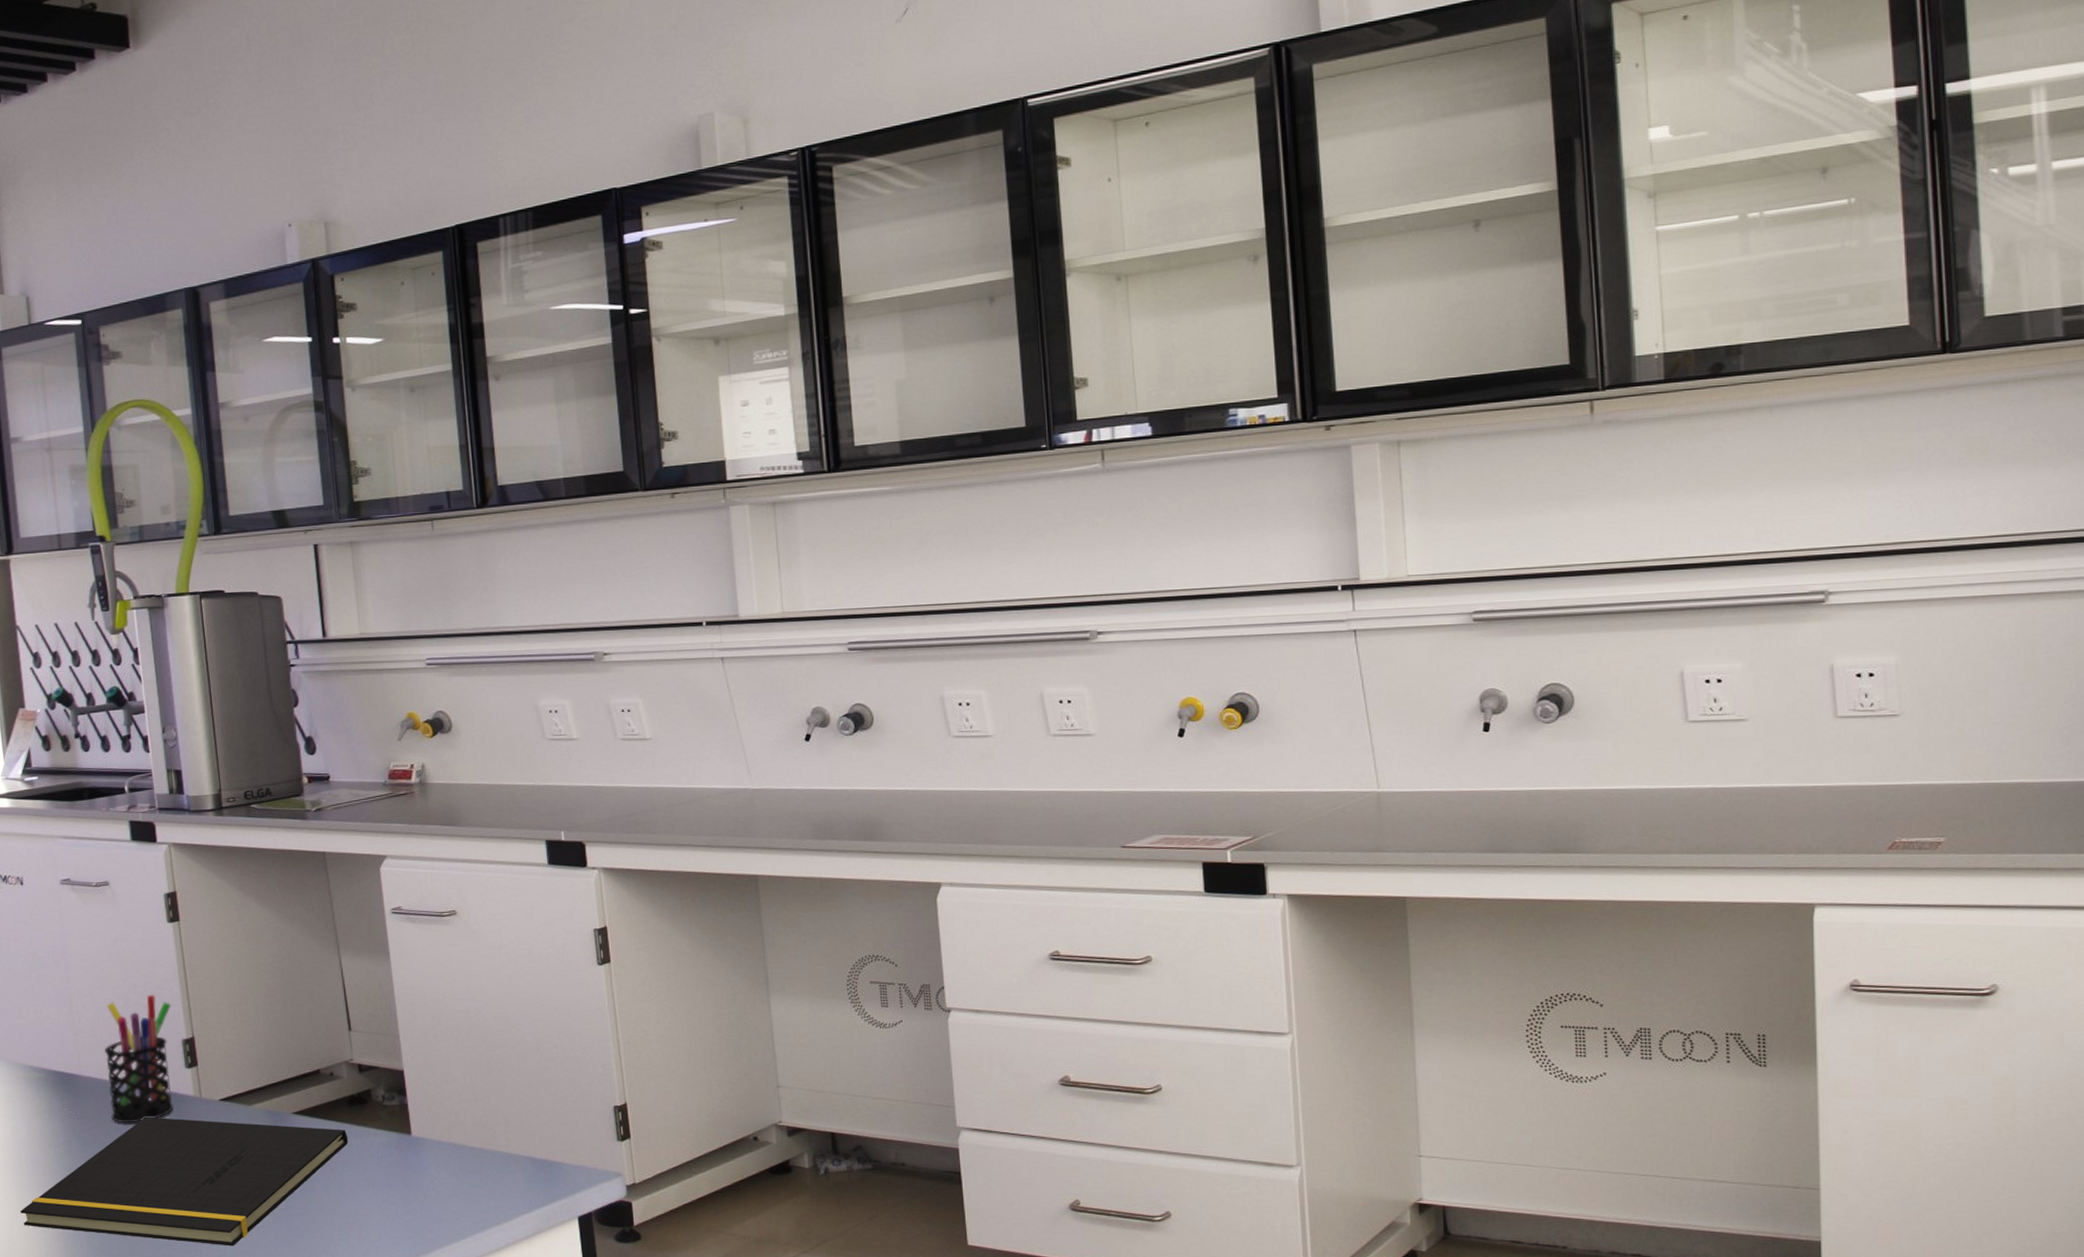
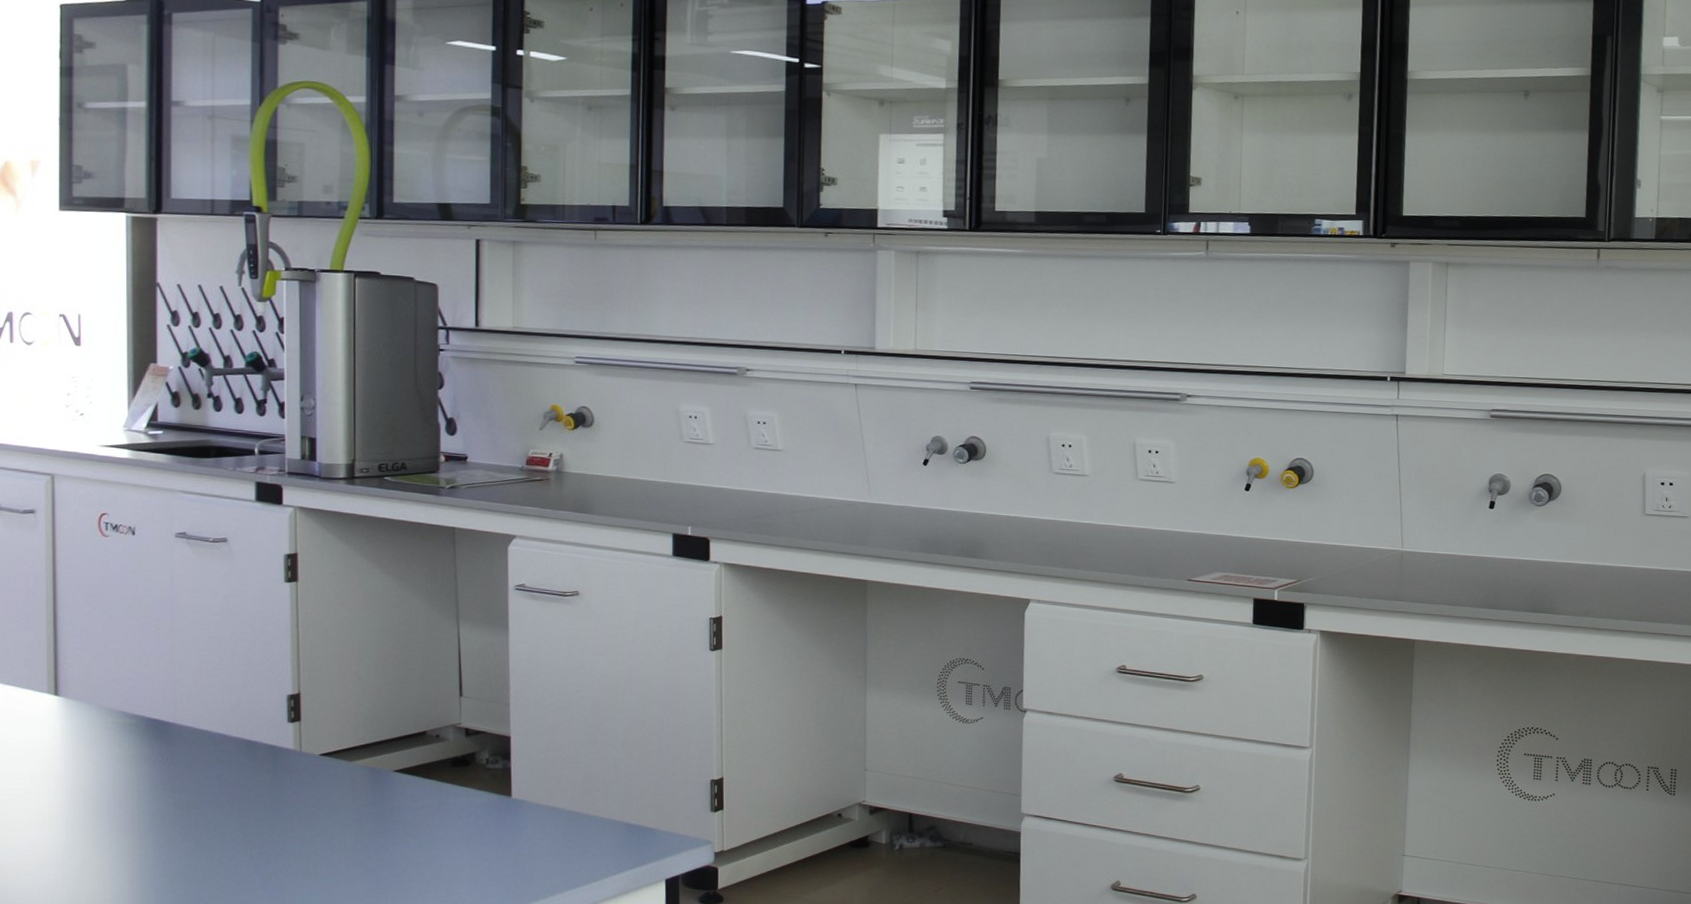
notepad: present [20,1116,349,1246] -> none [94,767,448,895]
pen holder: present [105,994,173,1124] -> none [204,649,279,773]

